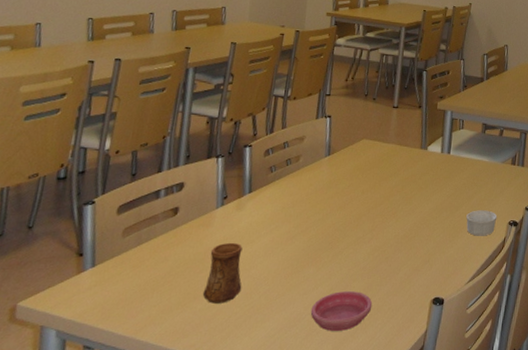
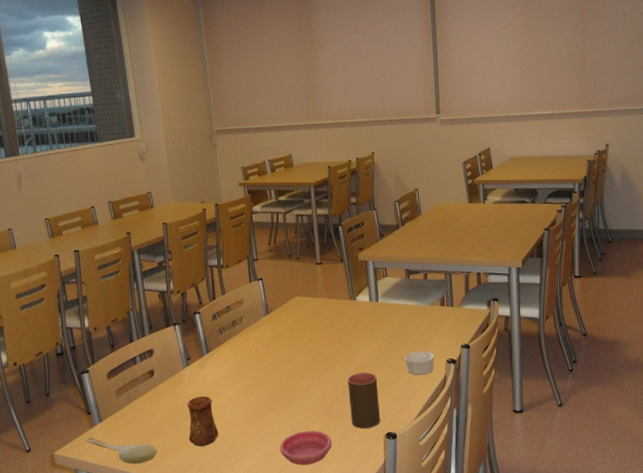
spoon: none [66,285,158,322] -> present [85,437,157,464]
cup: none [397,228,434,291] -> present [347,372,381,429]

